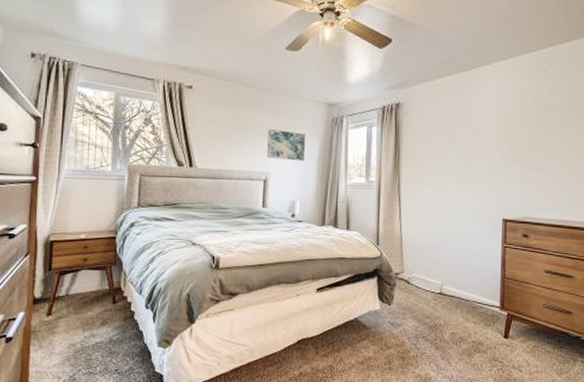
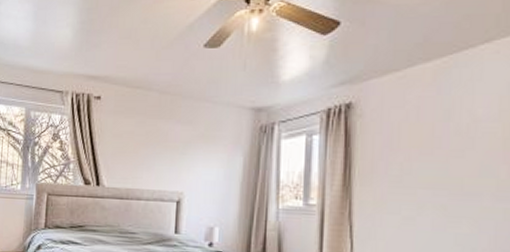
wall art: present [267,128,306,161] -> none [181,140,228,179]

